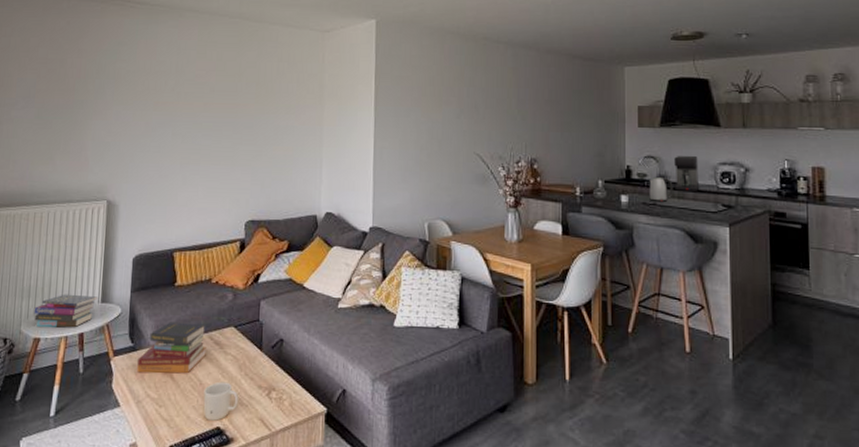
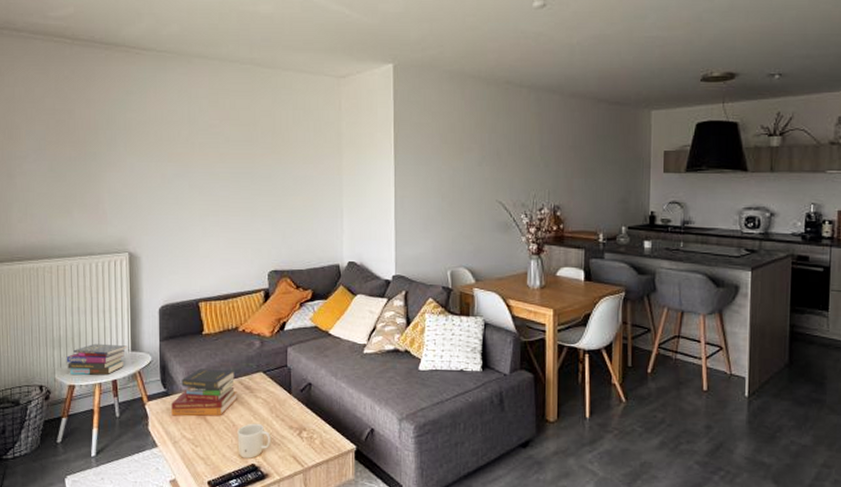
kettle: present [649,176,673,203] -> none [672,222,697,248]
coffee maker: present [674,155,700,191] -> none [698,200,724,236]

